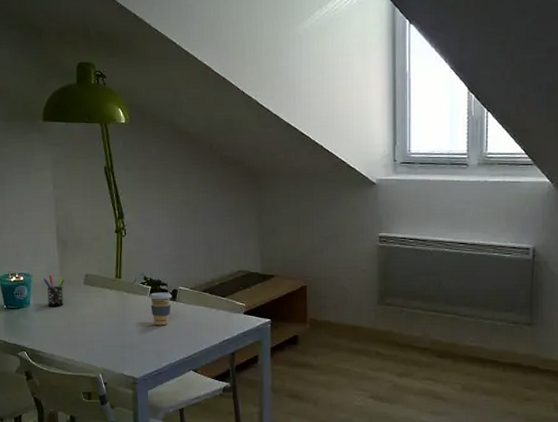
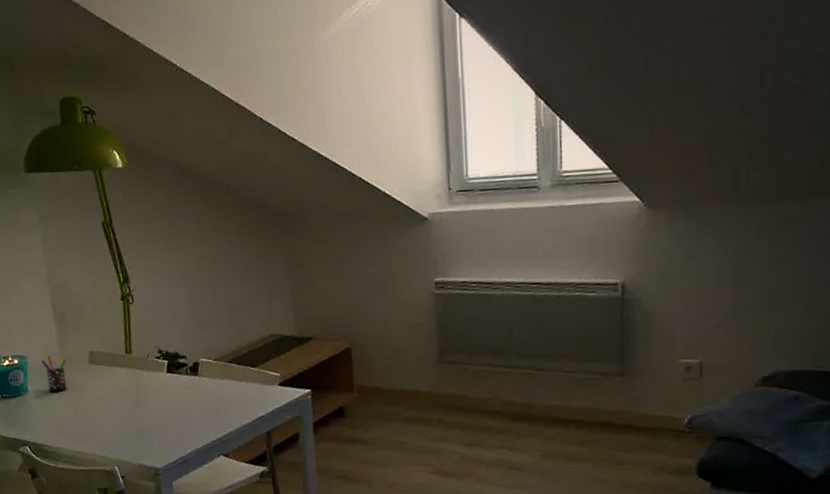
coffee cup: present [149,292,173,326] -> none [166,366,194,406]

